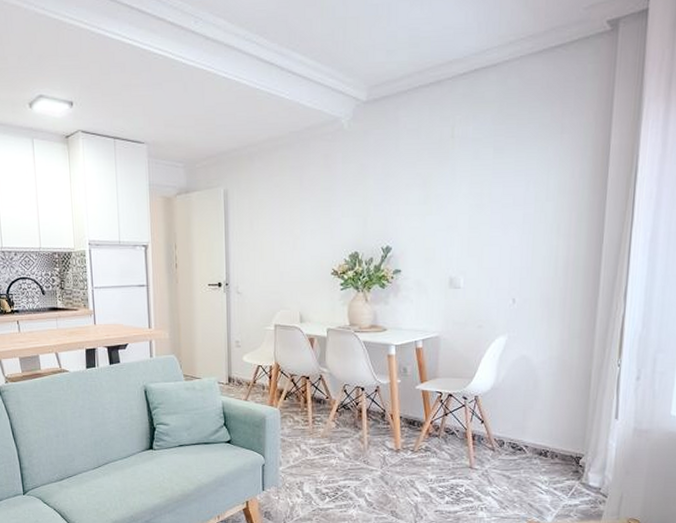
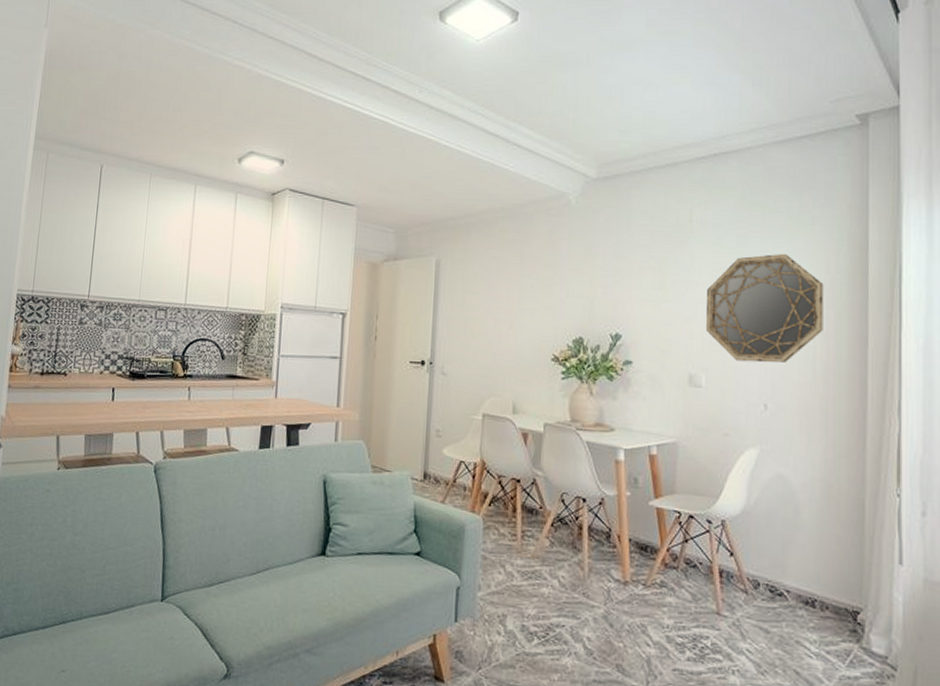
home mirror: none [465,162,568,263] -> present [705,253,824,363]

